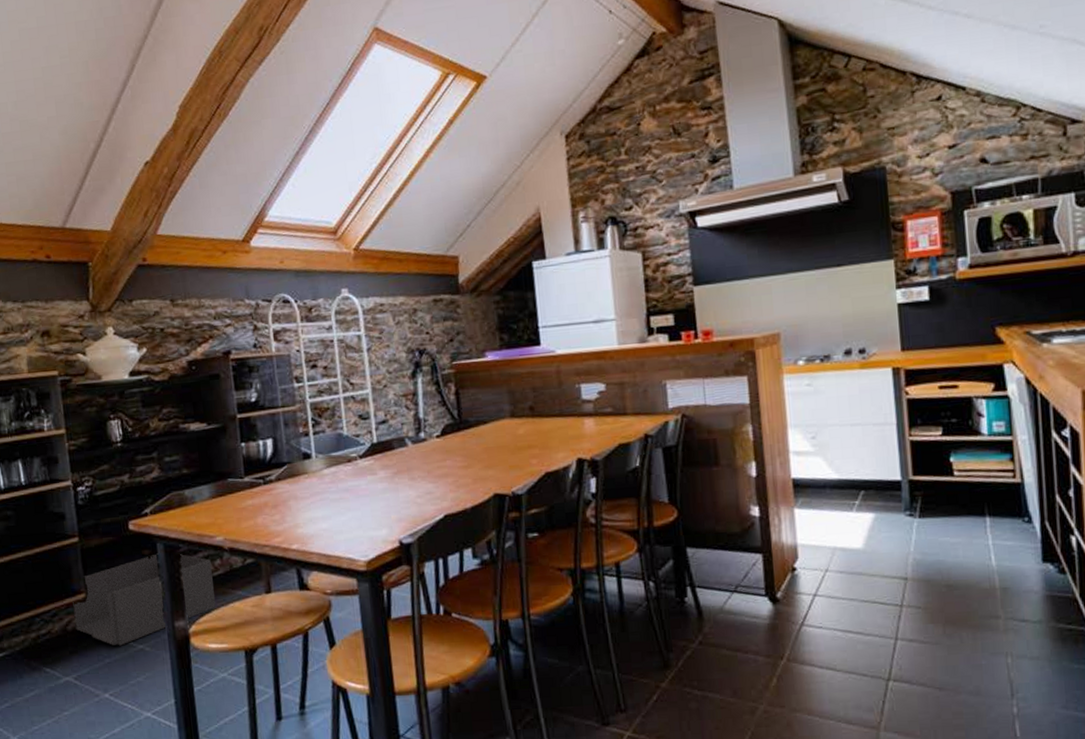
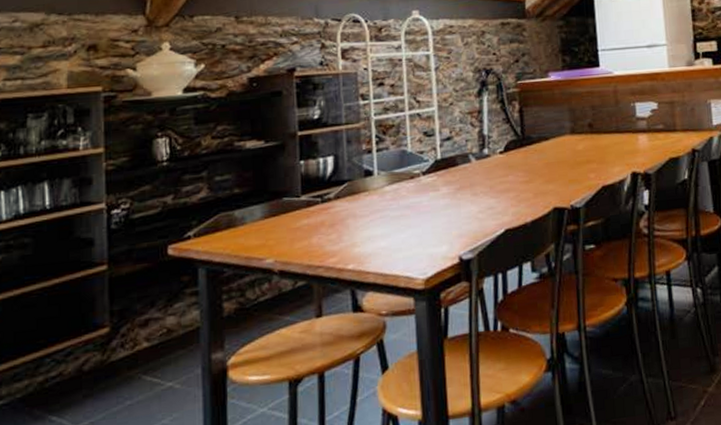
storage bin: present [73,553,216,646] -> none [93,279,259,385]

